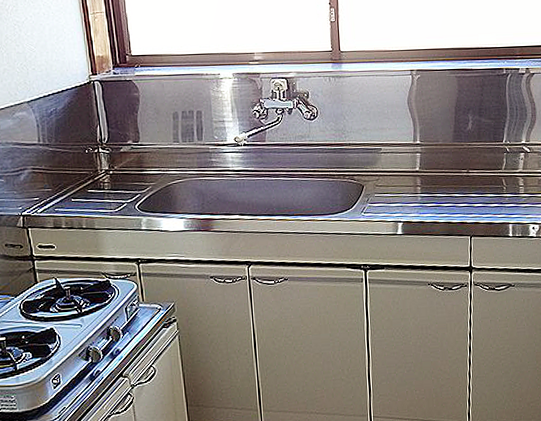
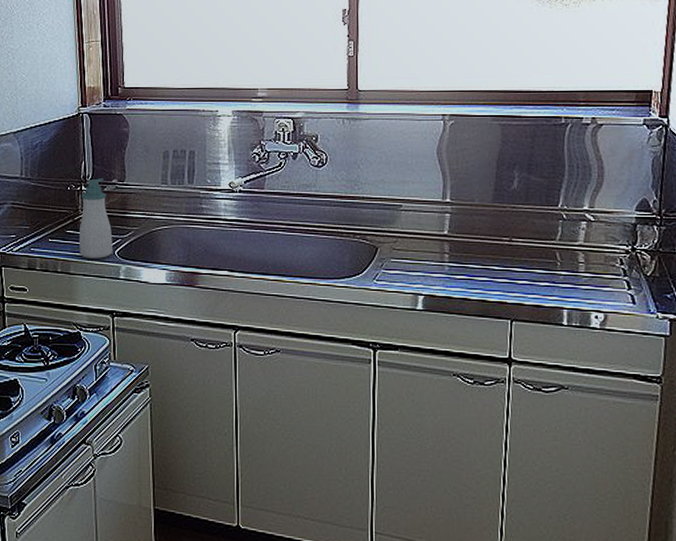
soap bottle: none [99,140,133,214] -> present [79,178,113,259]

